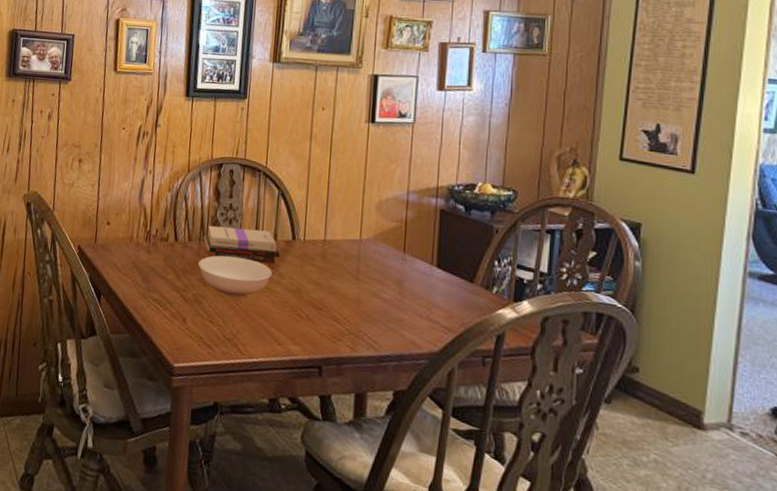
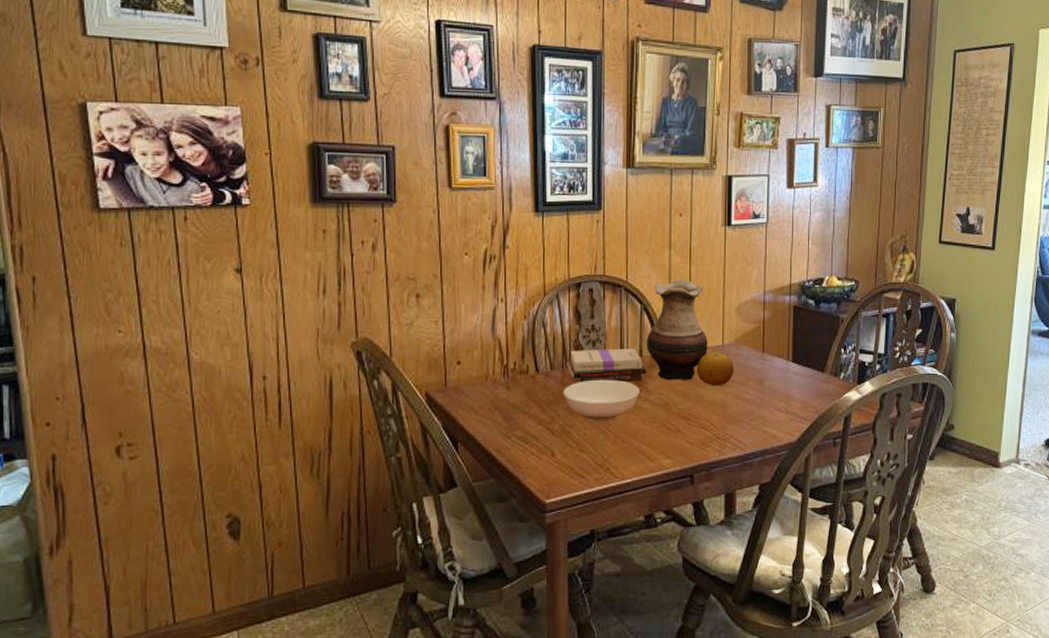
vase: none [281,170,345,270] -> present [647,280,708,380]
fruit: none [332,245,372,281] -> present [697,352,735,386]

